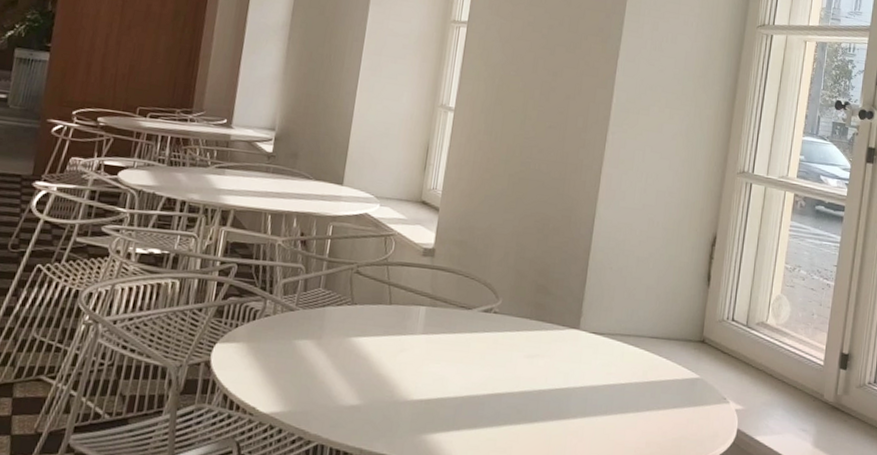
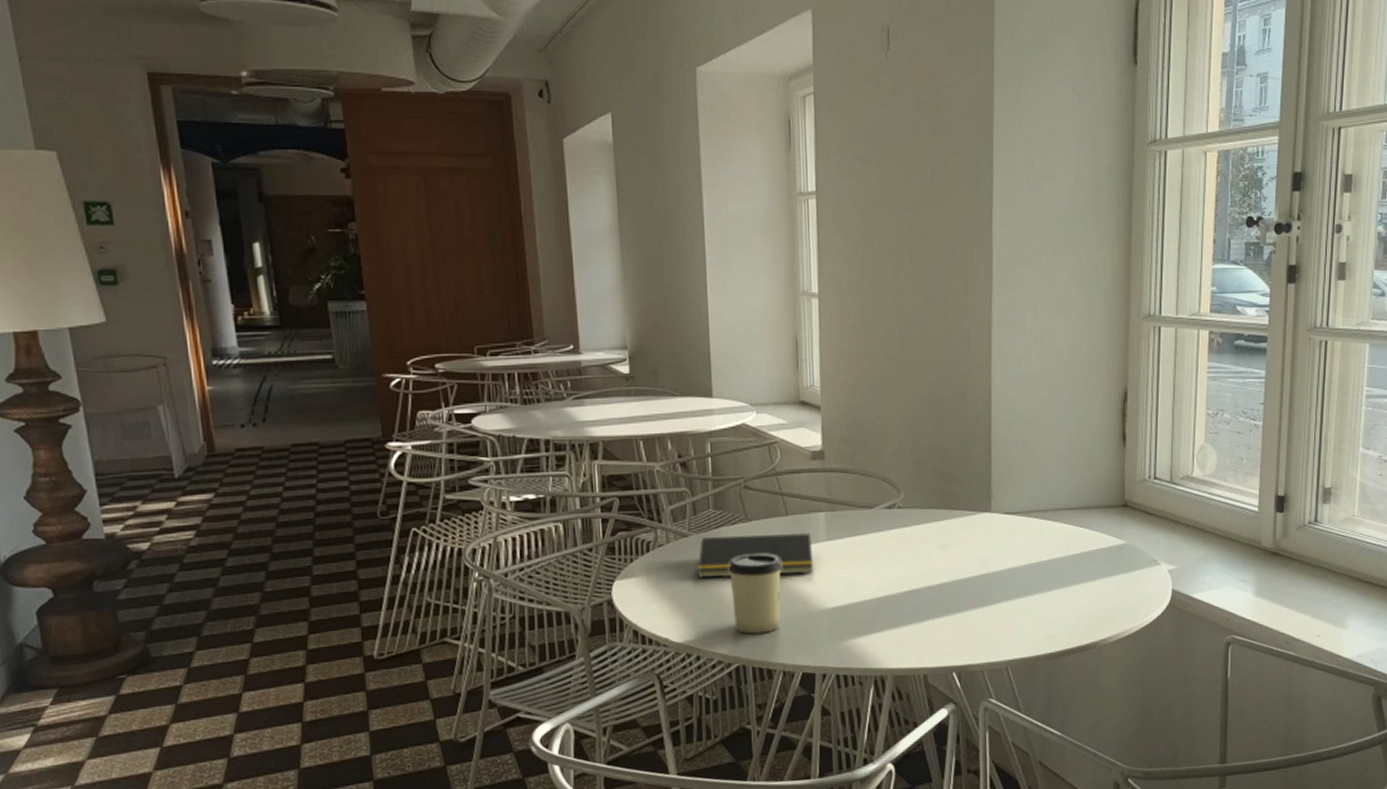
notepad: none [296,314,410,364] -> present [697,532,814,578]
cup: none [321,336,378,416] -> present [728,553,783,634]

